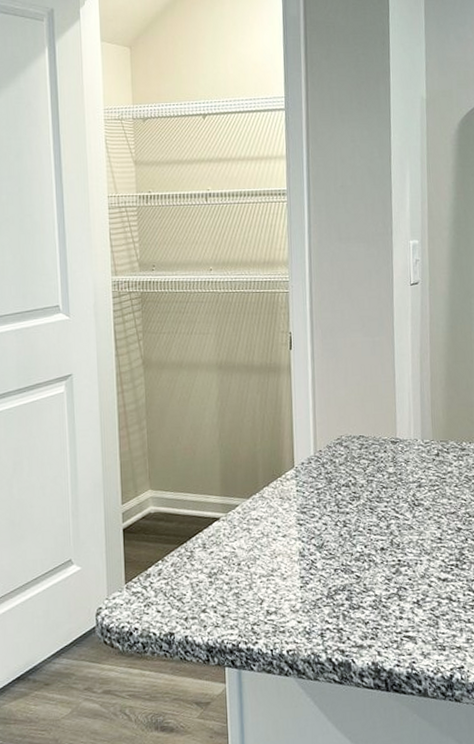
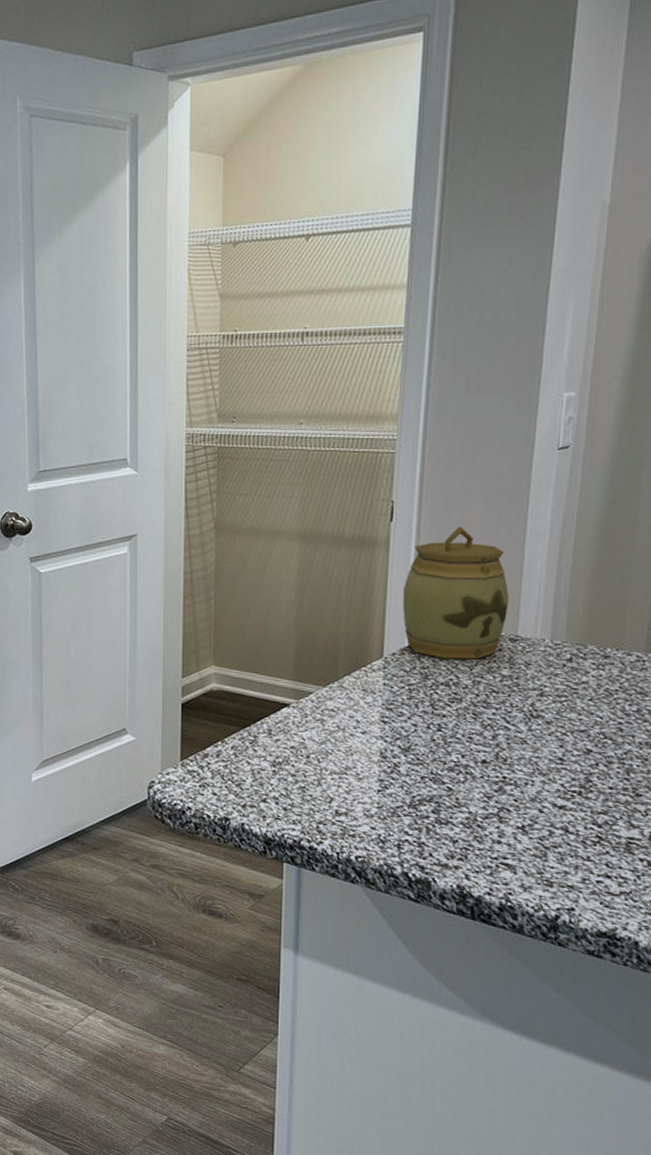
jar: none [305,350,388,464] -> present [402,526,510,660]

